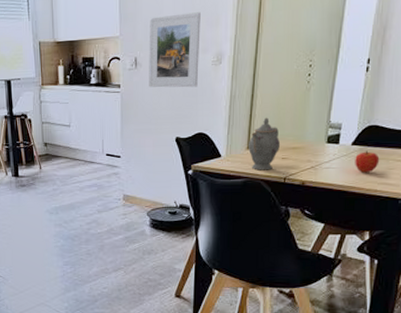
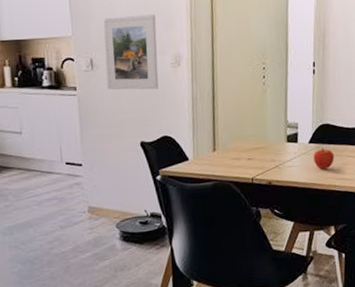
teapot: present [249,117,281,171] -> none [214,118,245,172]

